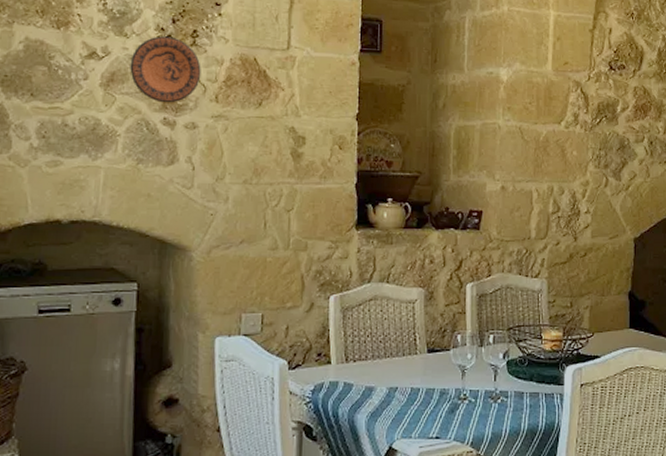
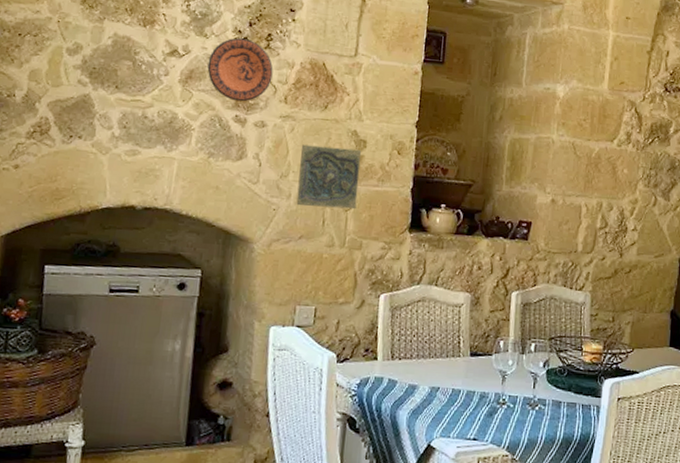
decorative tile: none [235,144,301,209] -> present [296,144,362,210]

